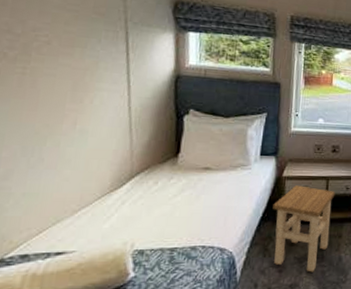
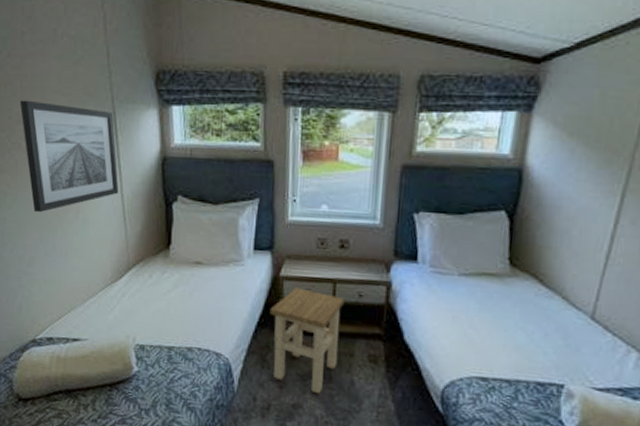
wall art: none [10,10,127,124] -> present [19,100,119,213]

